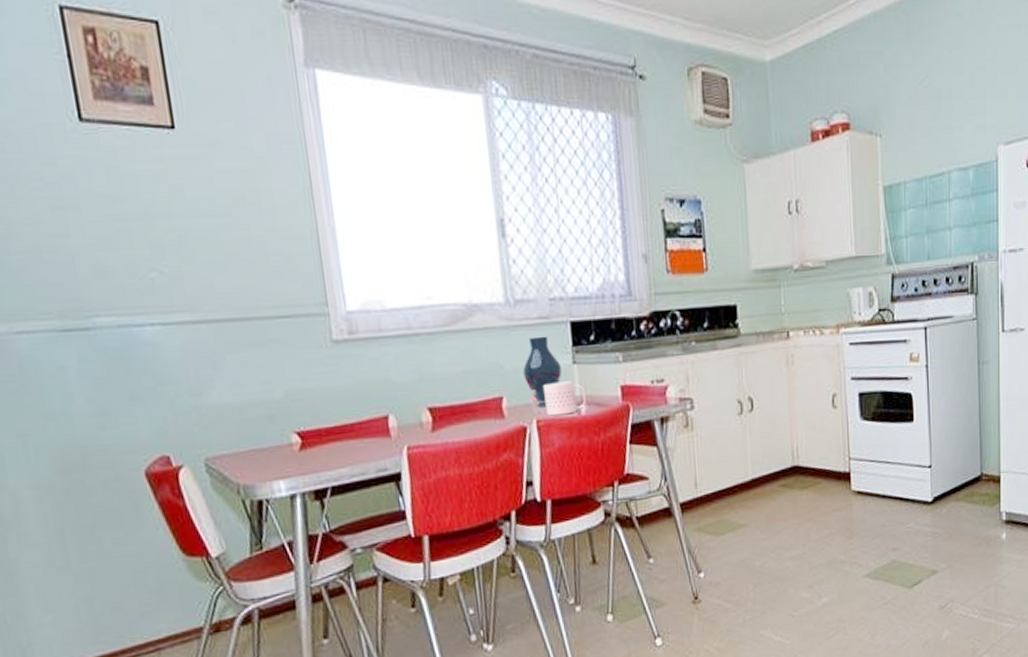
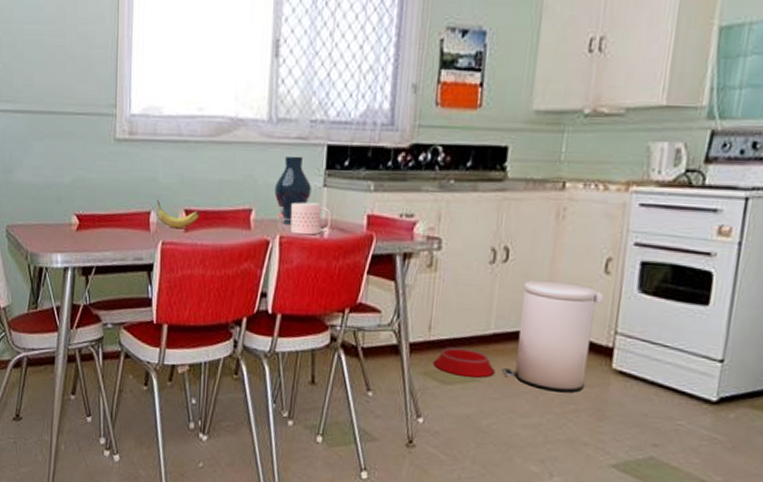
fruit: none [394,401,446,431] -> present [157,199,200,229]
pet bowl: none [704,497,759,525] -> present [433,347,495,378]
pedal bin: none [763,420,835,522] -> present [500,279,604,393]

